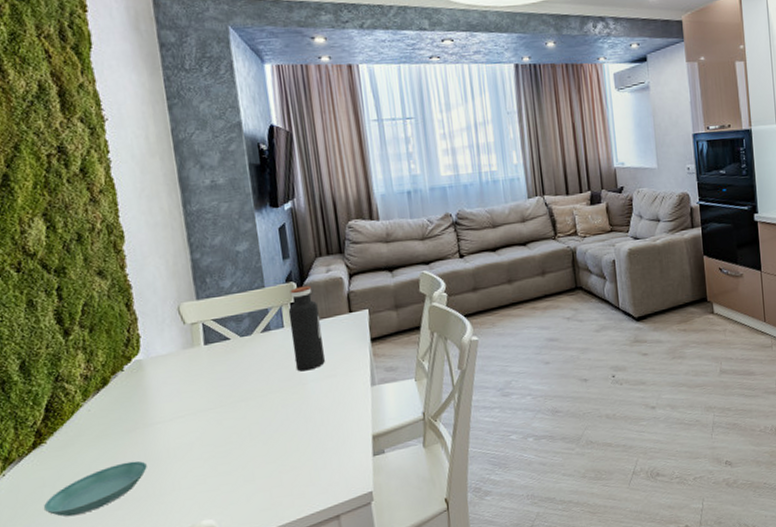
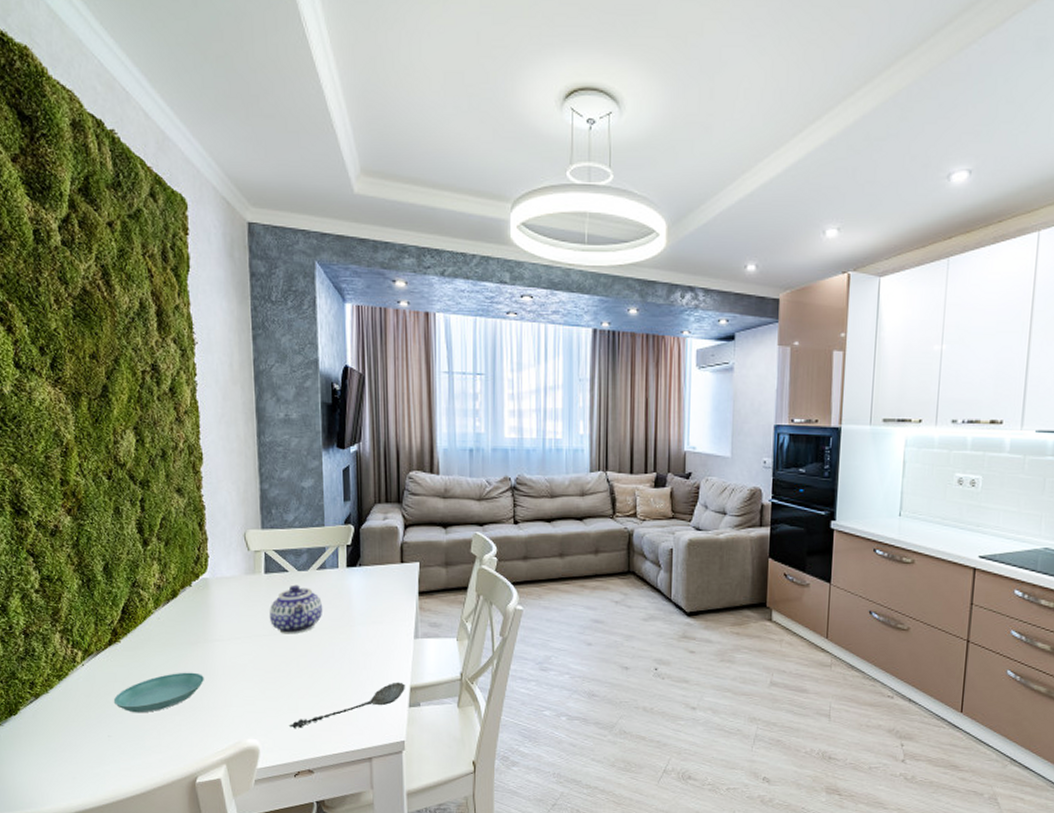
teapot: none [213,351,272,404] -> present [269,584,323,634]
spoon: none [247,432,368,500] -> present [290,682,406,728]
water bottle: present [288,285,325,372] -> none [344,530,374,614]

